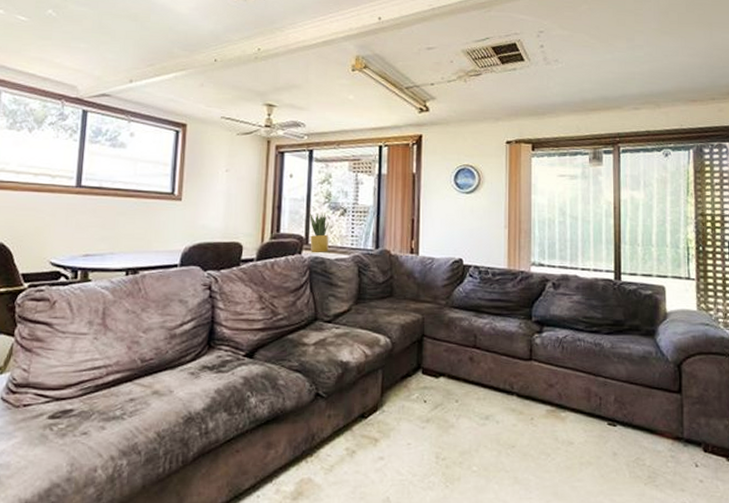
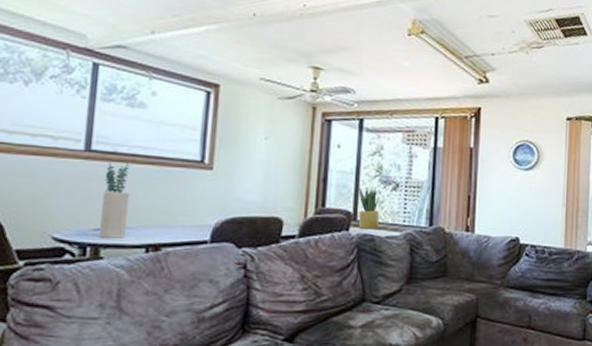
vase: none [87,194,113,263] -> present [98,161,130,238]

